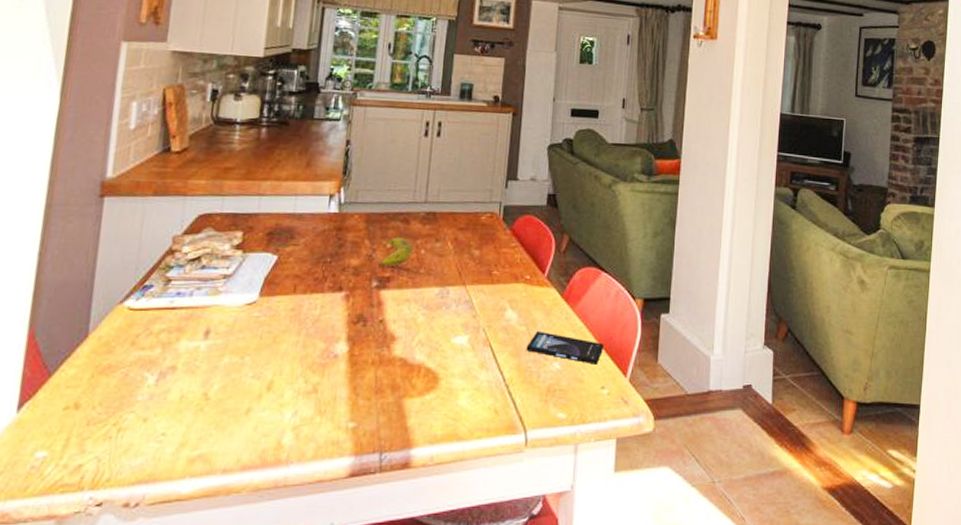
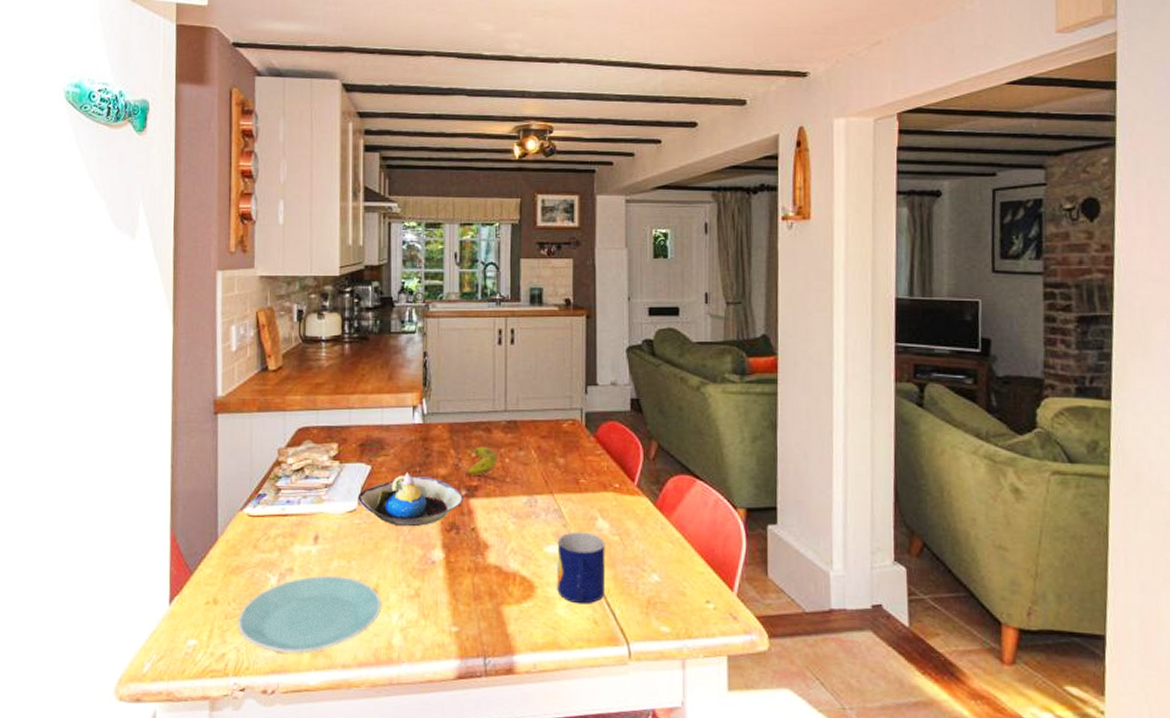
plate: none [101,373,275,460] -> present [237,575,382,654]
decorative bowl: none [259,262,374,320] -> present [357,472,463,527]
mug: none [461,322,512,394] -> present [557,532,606,604]
smartphone: present [526,332,605,365] -> none [621,542,706,577]

